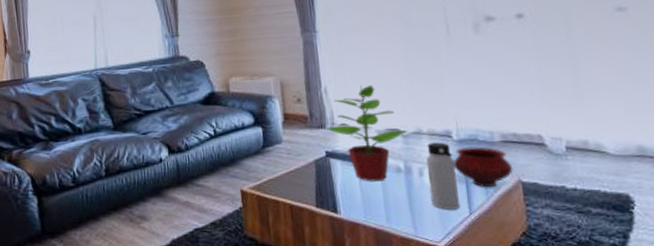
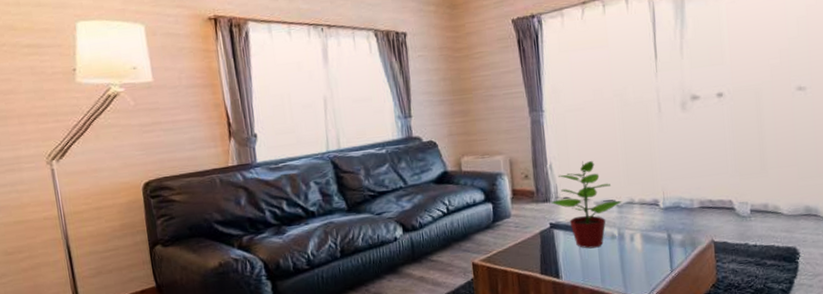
water bottle: present [426,142,460,210] -> none [636,210,663,270]
bowl: present [453,146,513,188] -> none [659,212,708,249]

